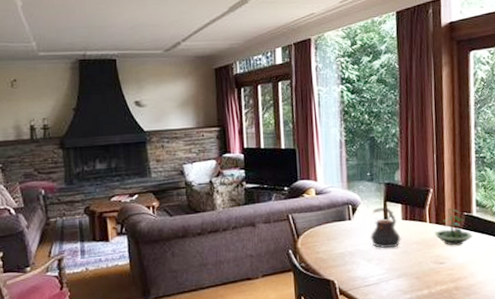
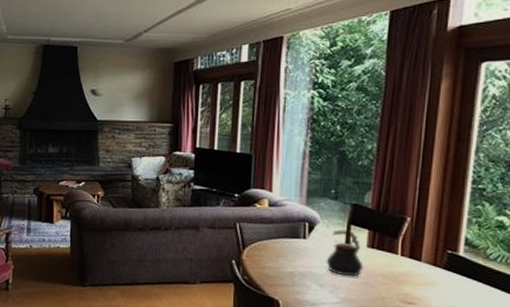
terrarium: present [434,208,472,246] -> none [406,243,455,287]

